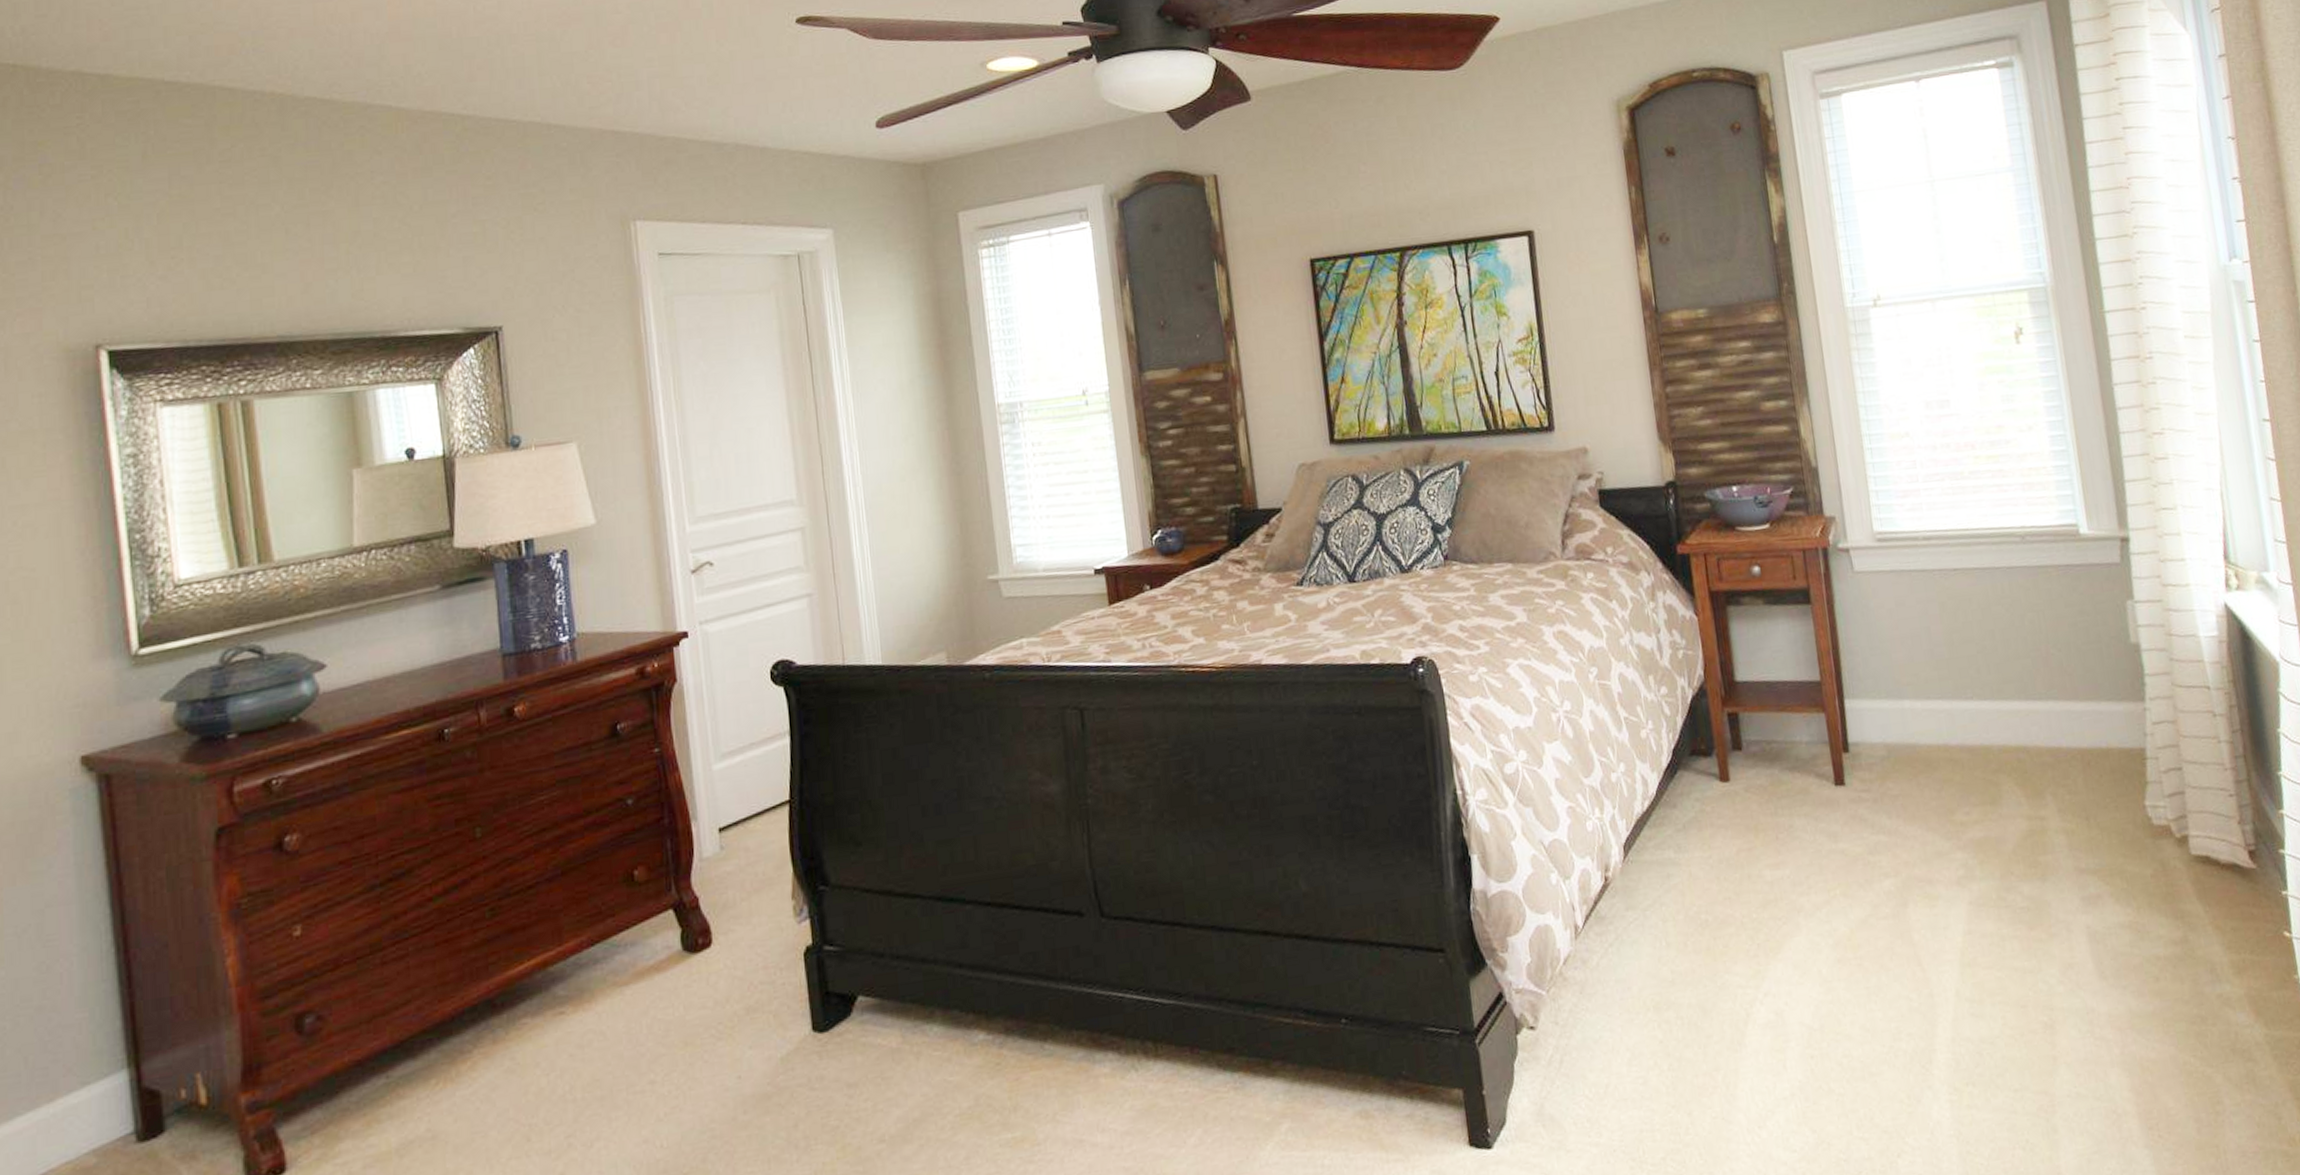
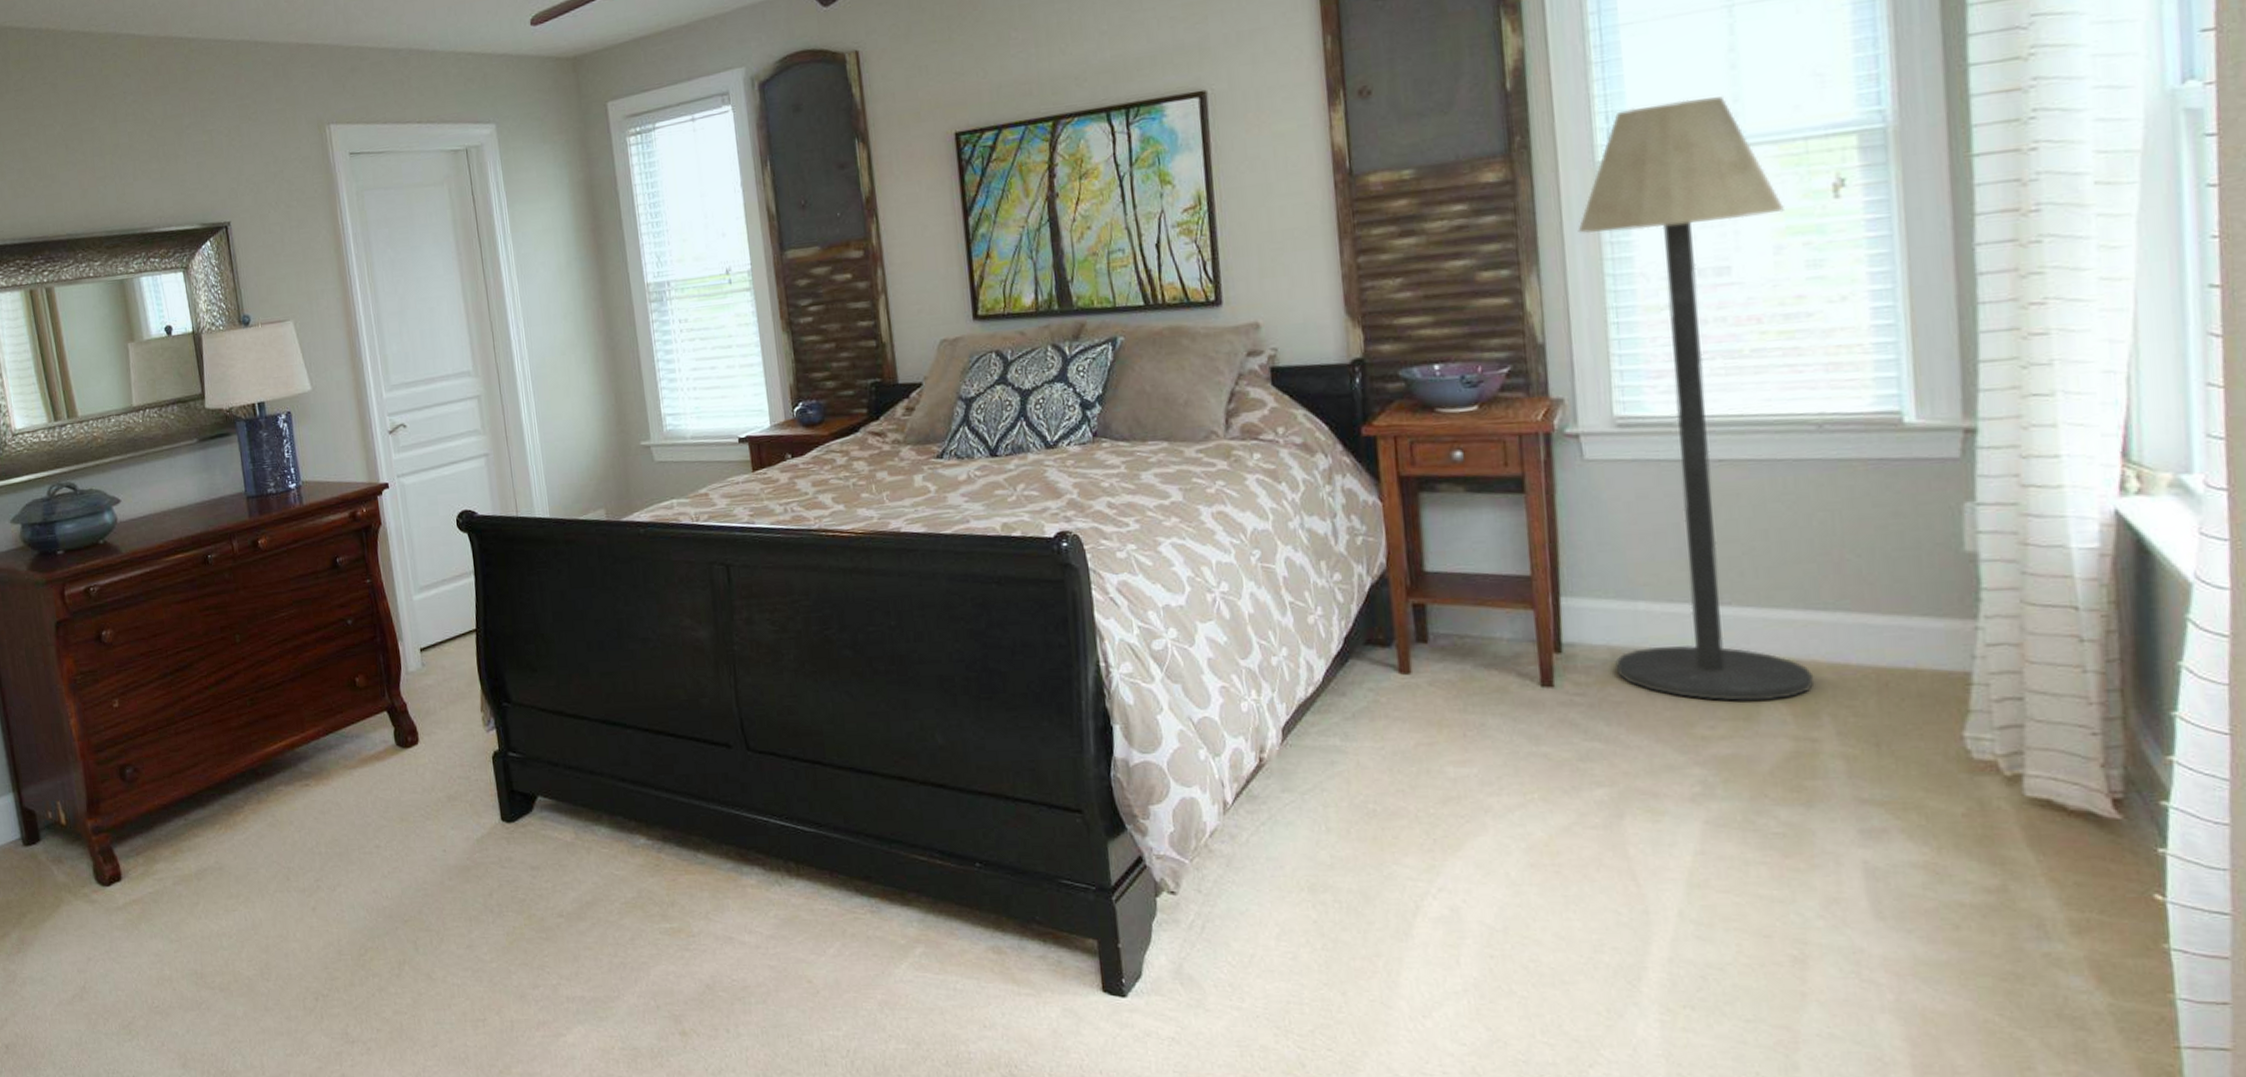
floor lamp: none [1836,256,2038,788] -> present [1578,96,1814,702]

